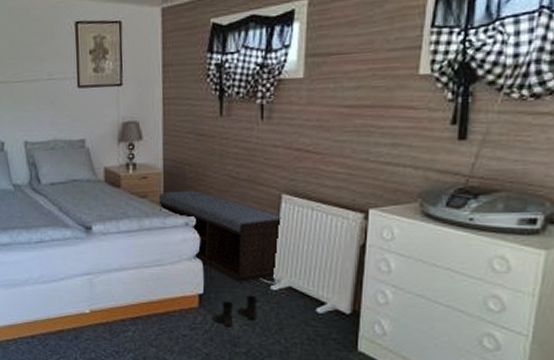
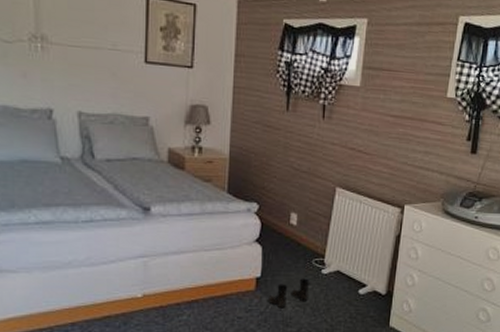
bench: present [158,190,281,282] -> none [222,177,335,266]

